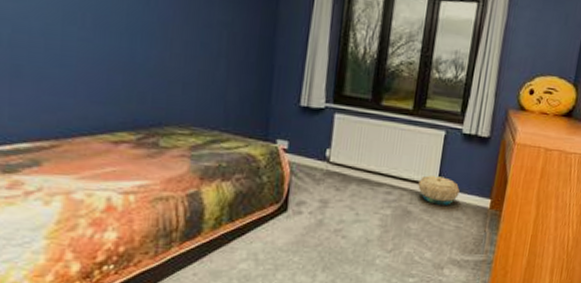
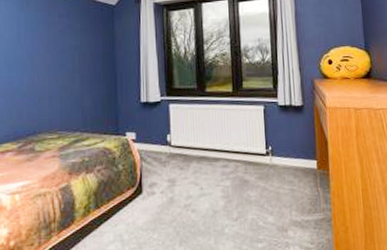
basket: present [418,175,460,205] -> none [249,145,287,171]

